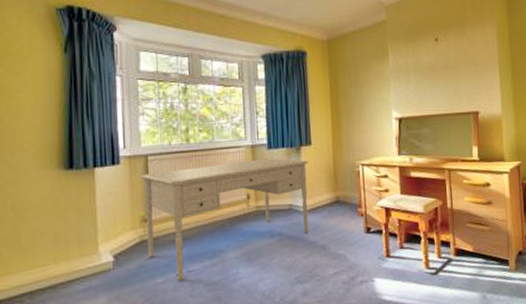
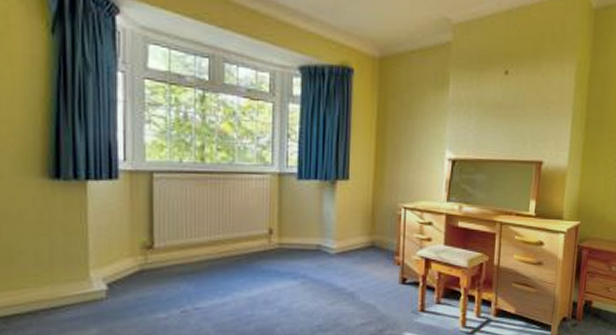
desk: present [141,158,309,281] -> none [144,190,344,318]

